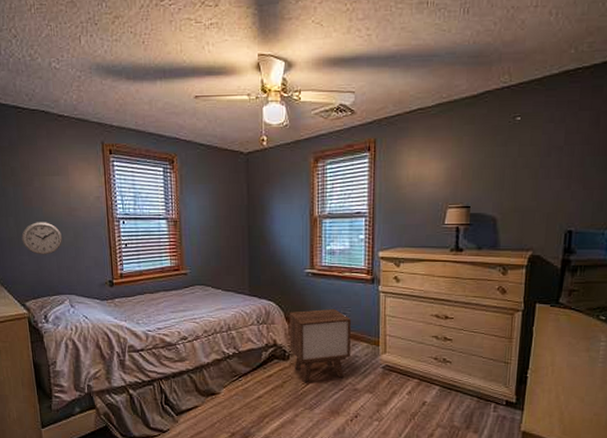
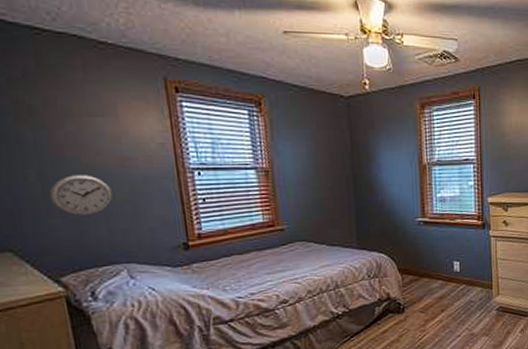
nightstand: present [289,308,351,382] -> none [402,256,466,333]

